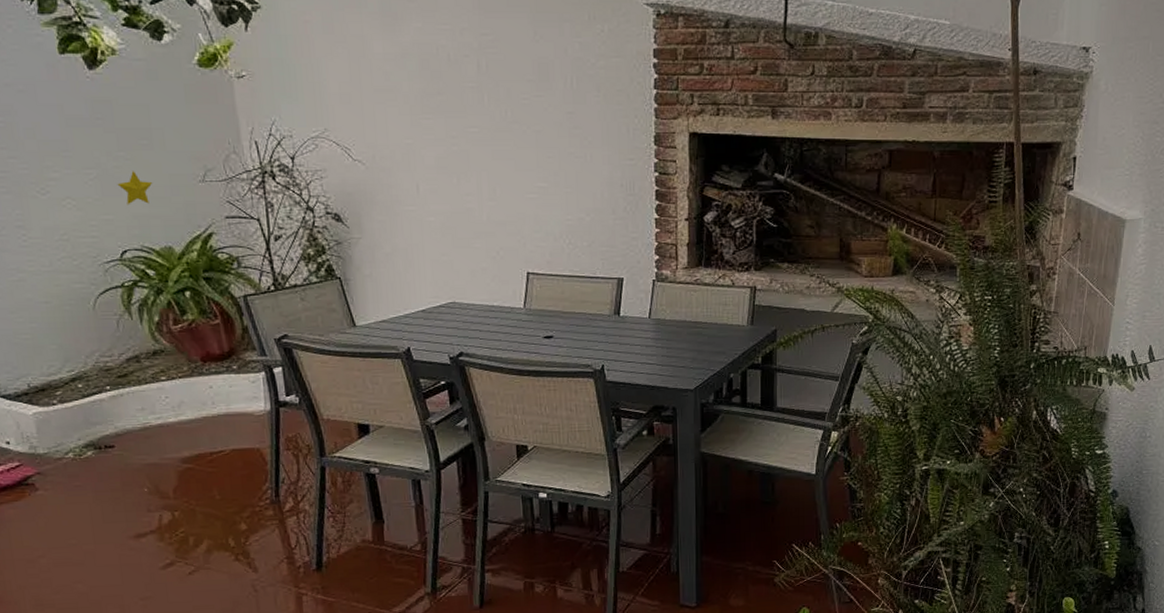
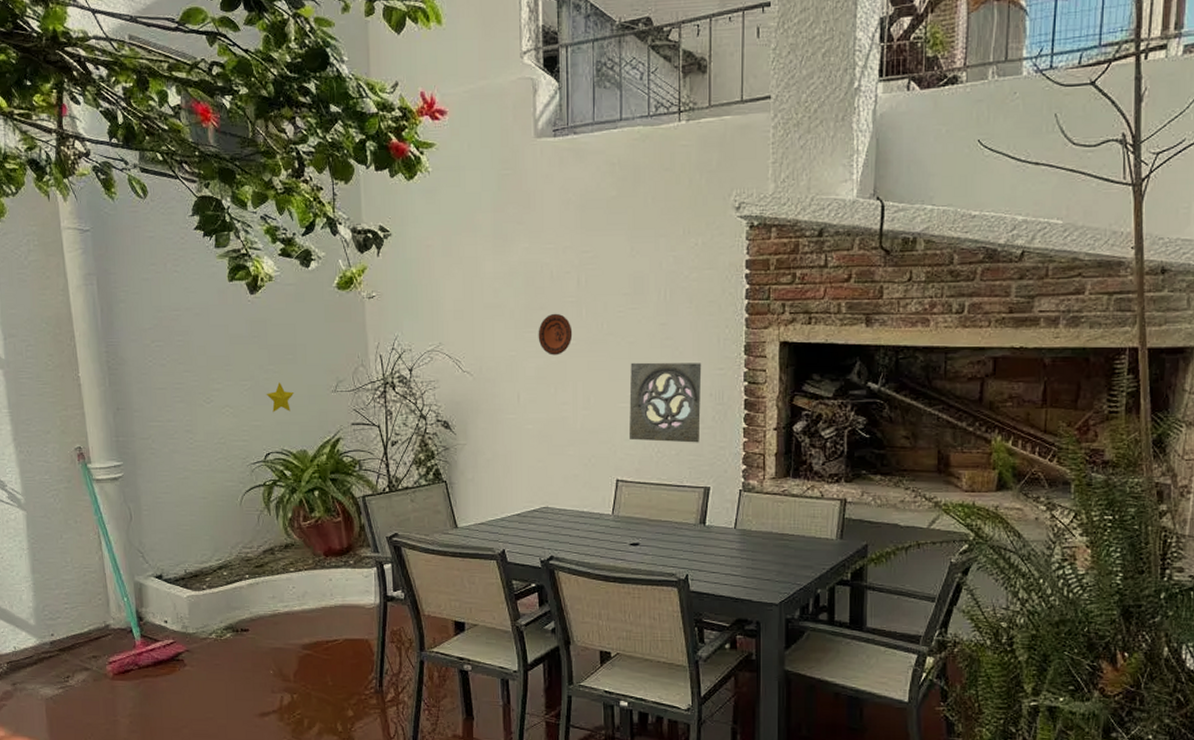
decorative plate: none [436,99,475,144] -> present [538,313,573,356]
wall ornament: none [537,152,612,234] -> present [629,362,702,443]

